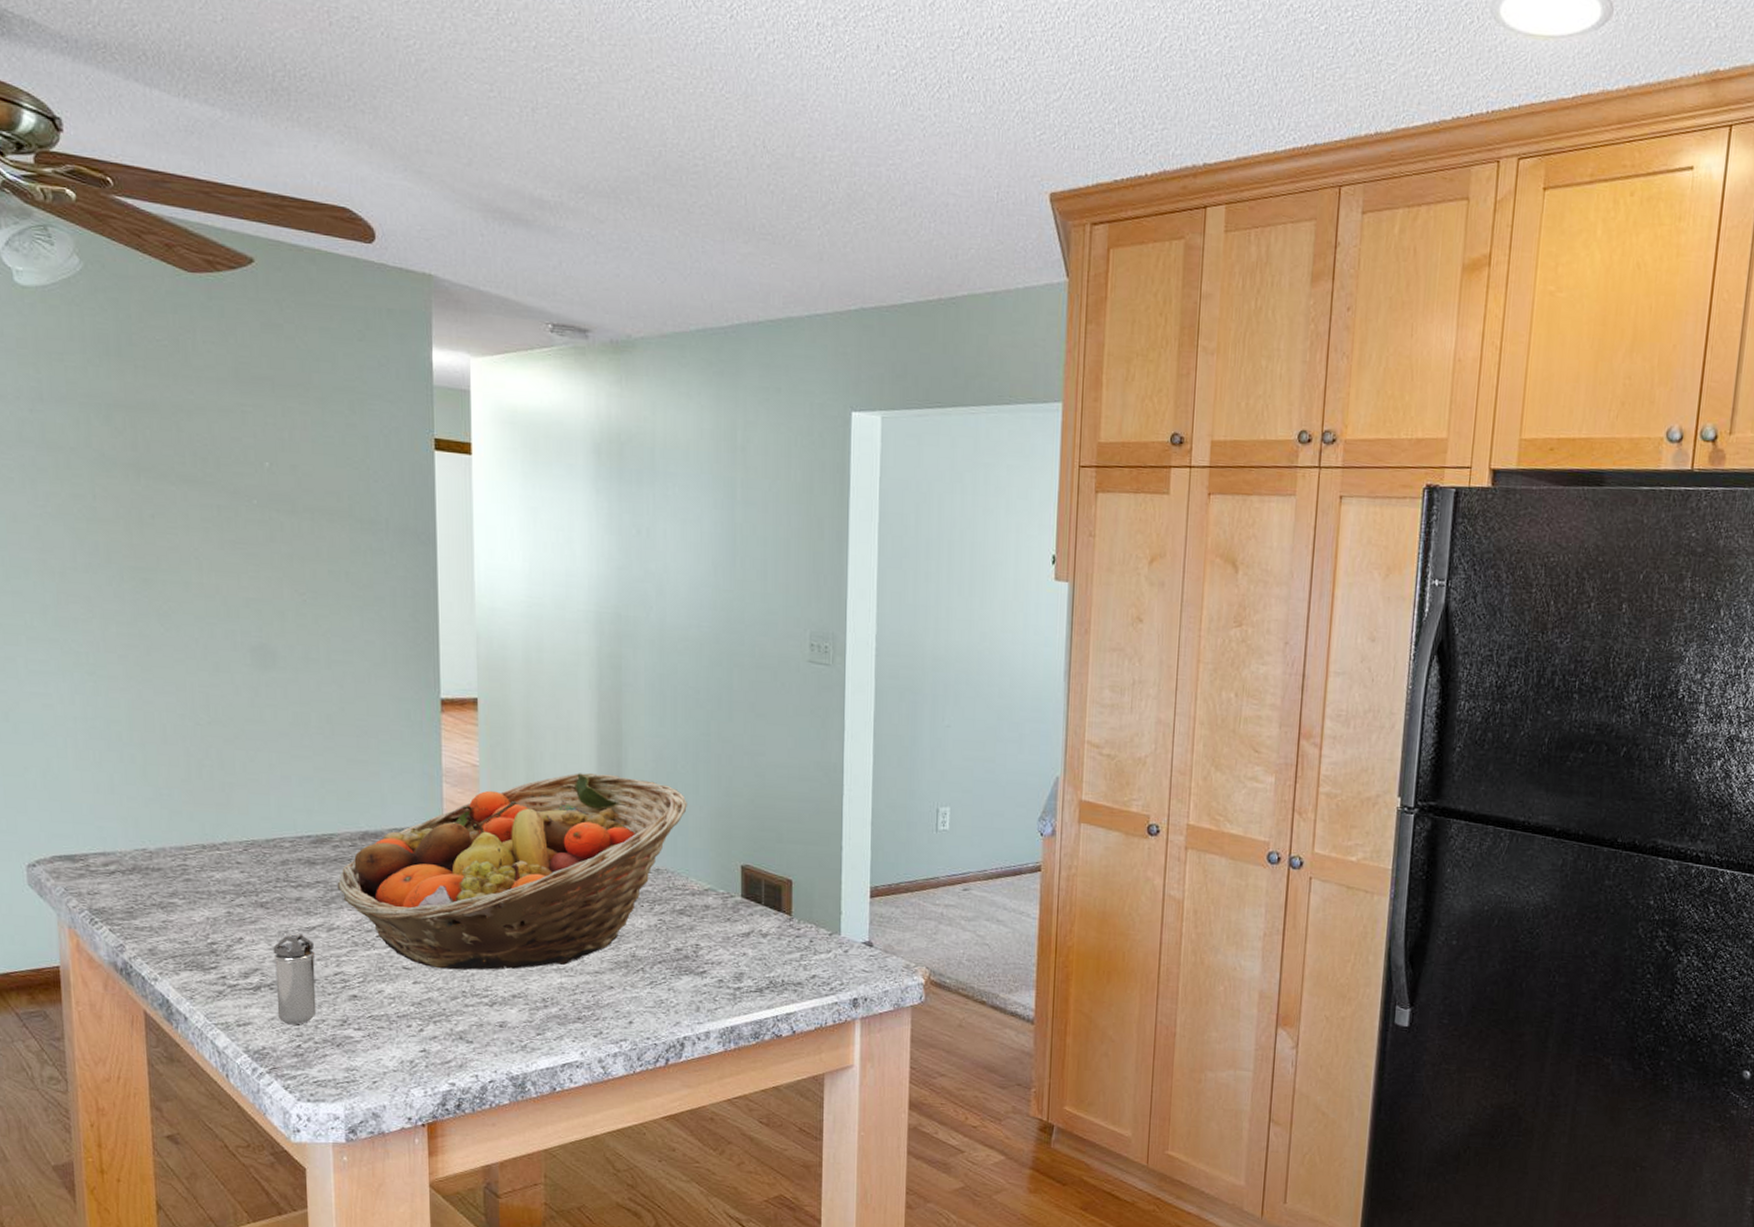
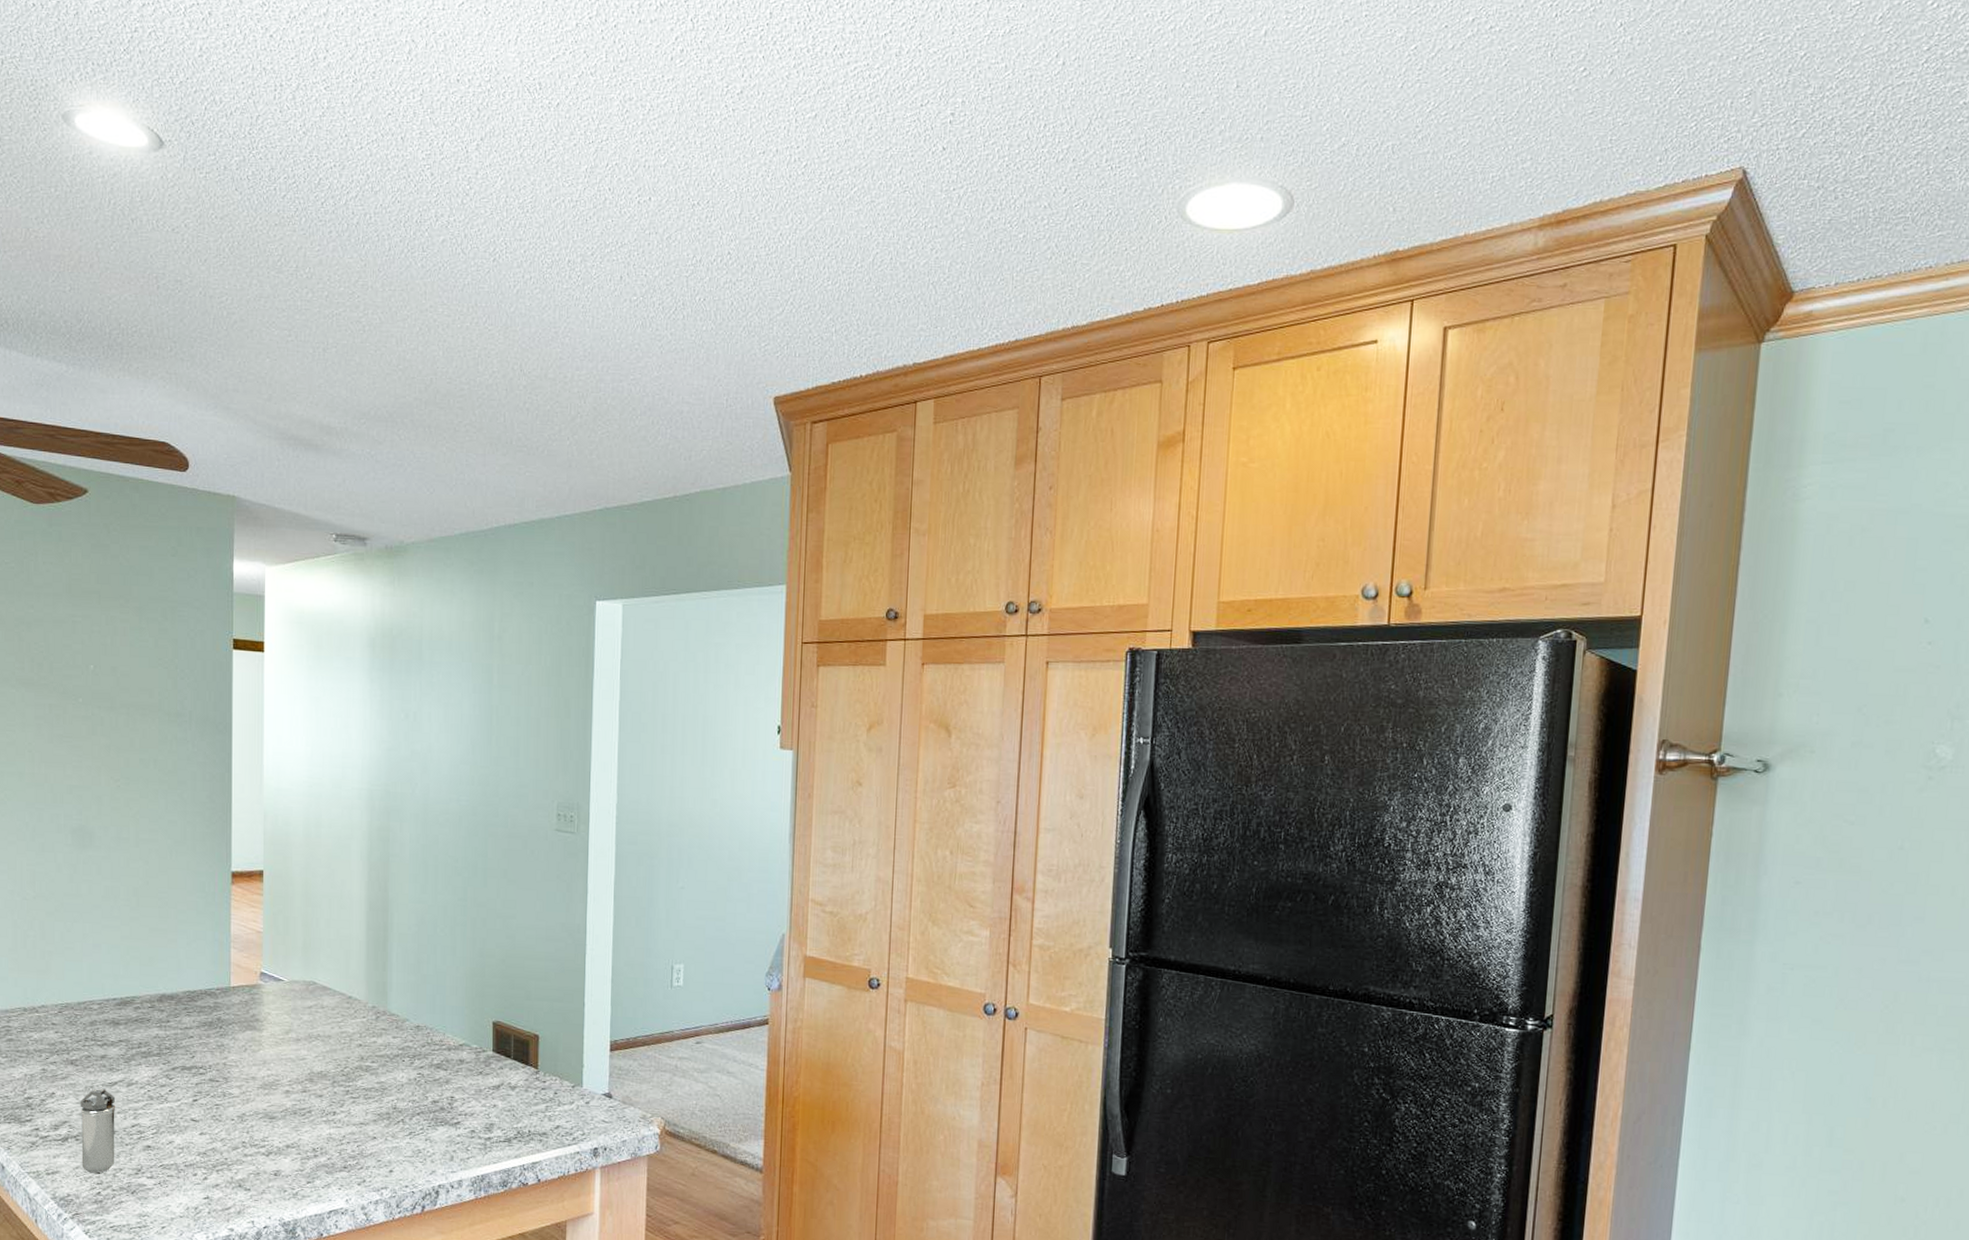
fruit basket: present [337,772,687,970] -> none [137,937,445,1122]

